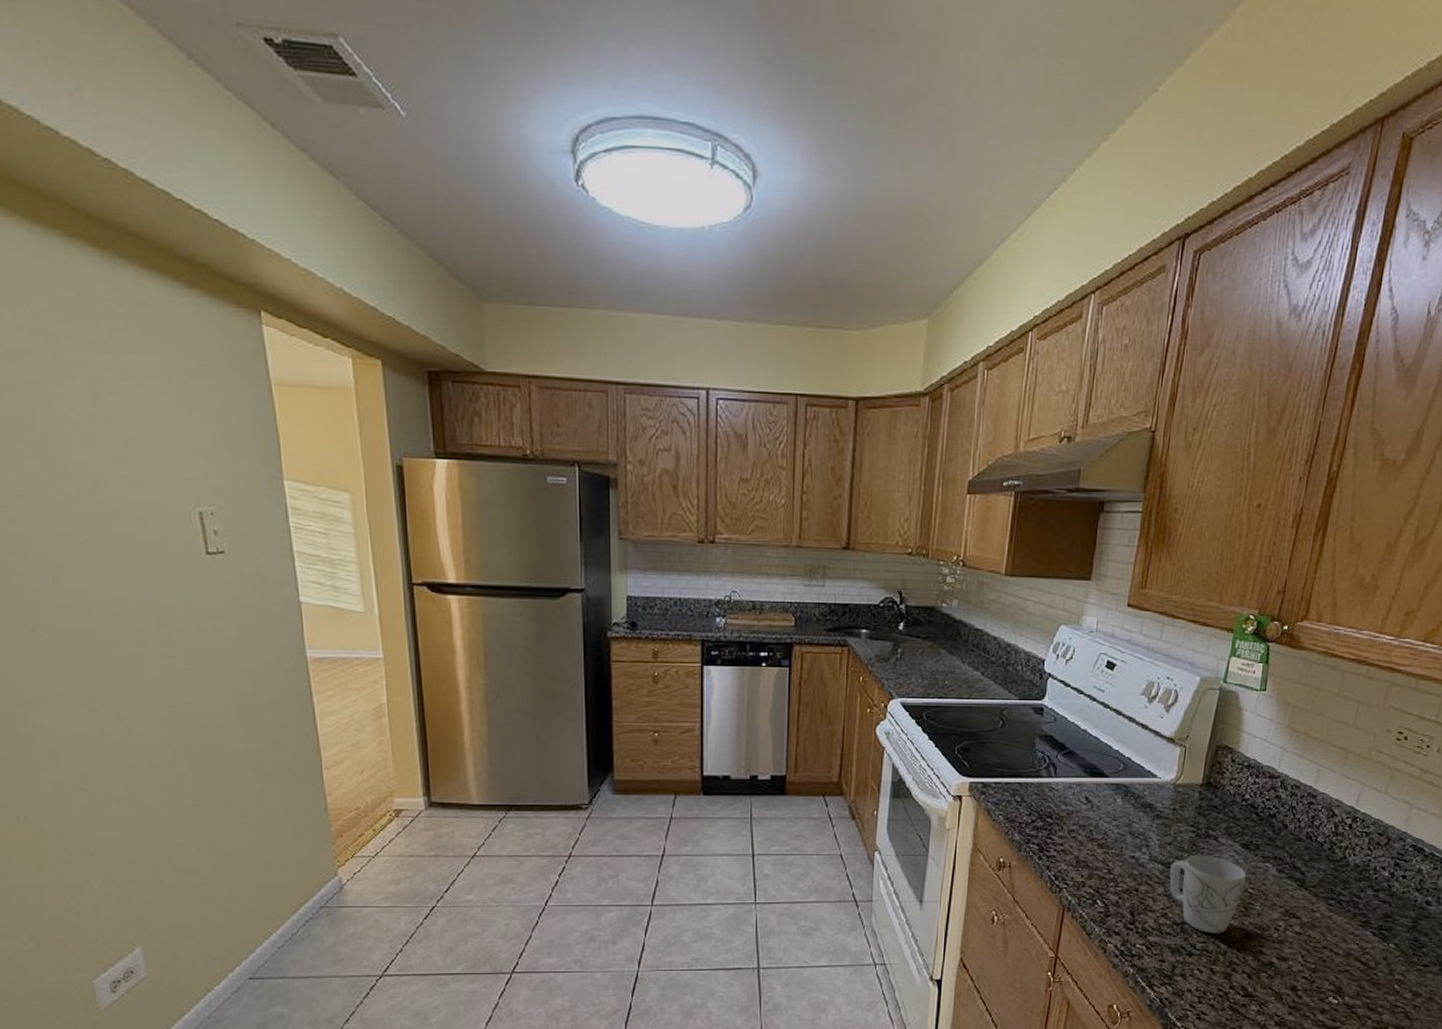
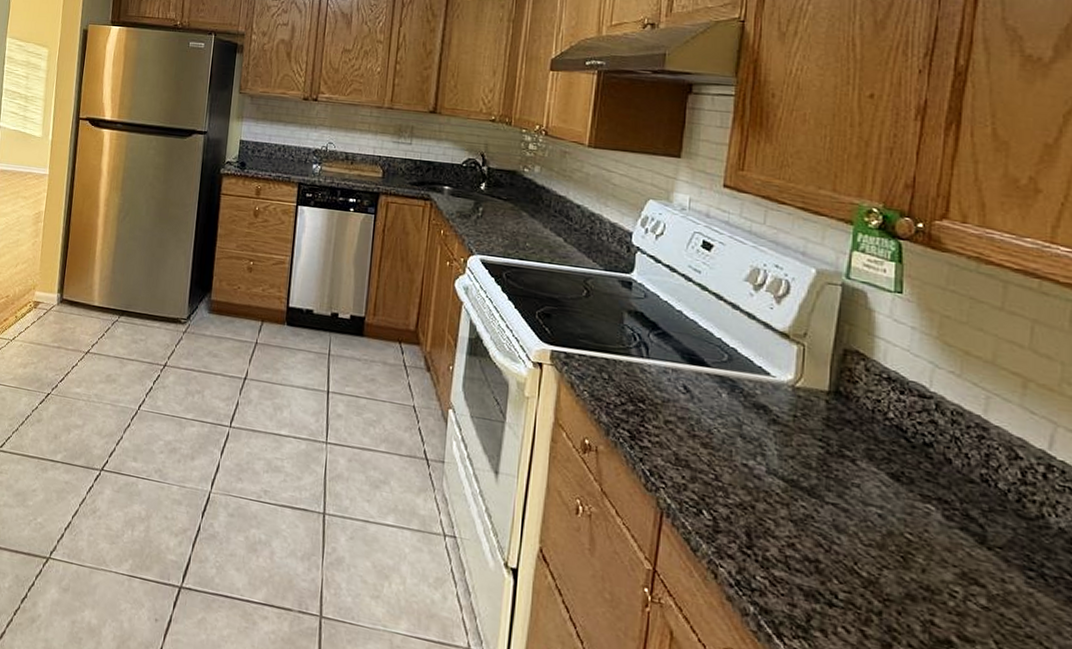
mug: present [1169,855,1247,934] -> none [795,476,901,585]

